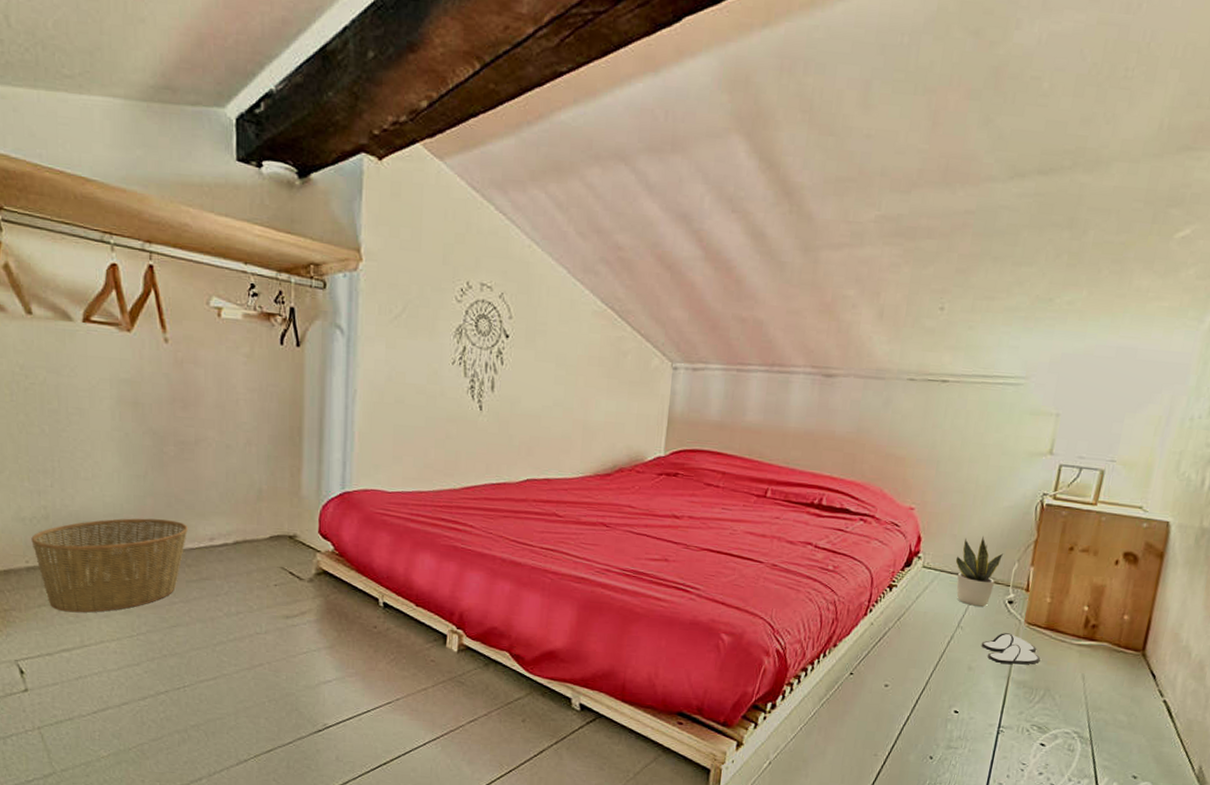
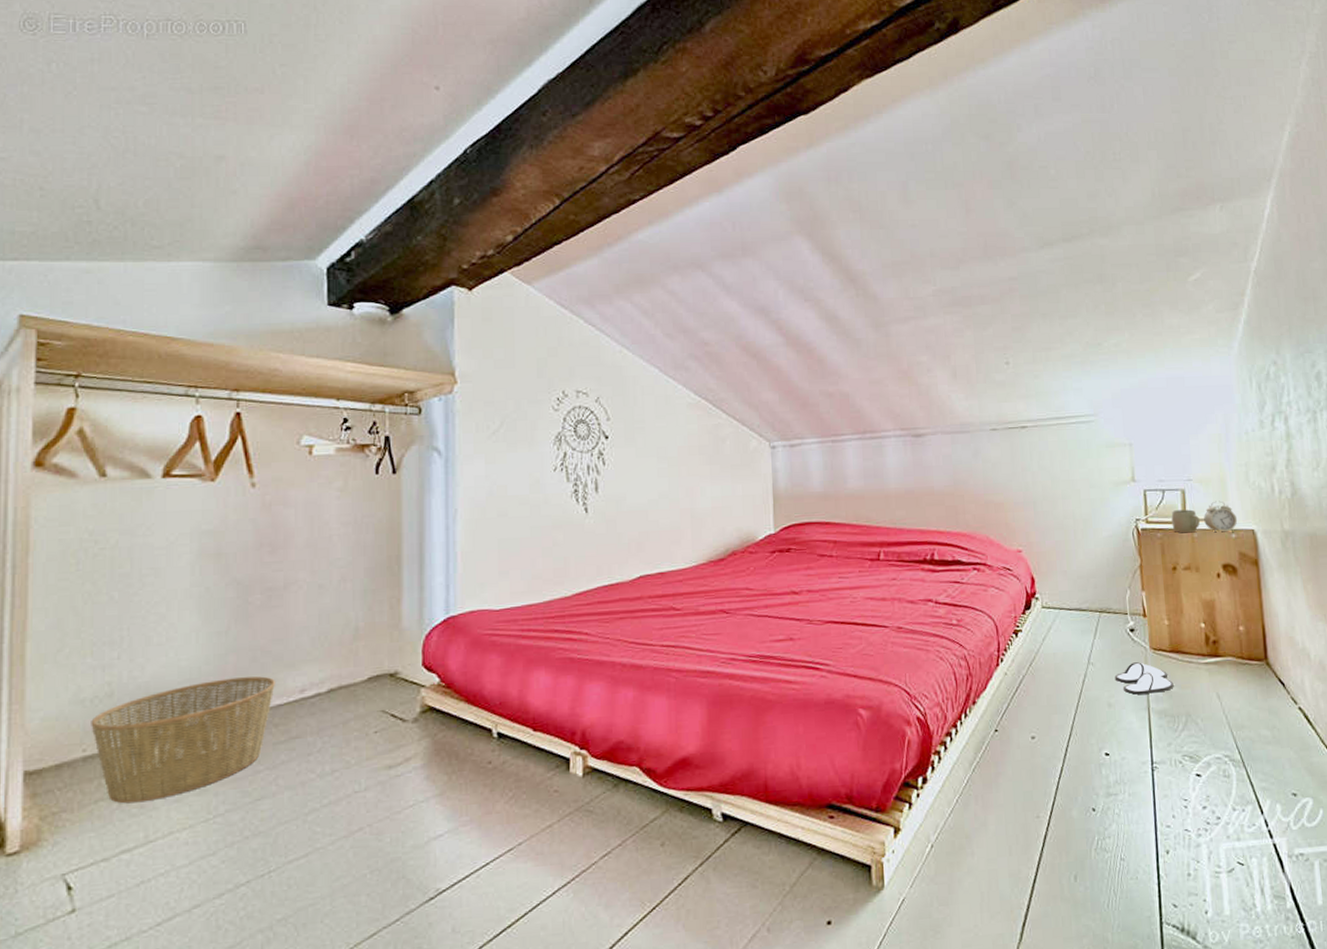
potted plant: present [955,535,1004,607] -> none [1071,567,1115,640]
mug: none [1080,490,1113,516] -> present [1171,509,1200,533]
alarm clock: none [1117,486,1155,521] -> present [1204,500,1238,533]

